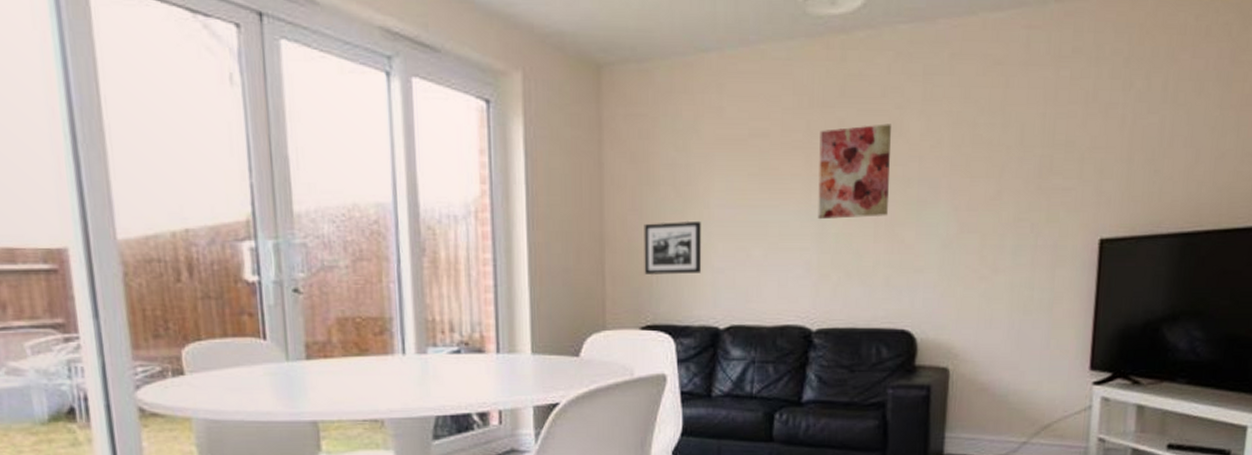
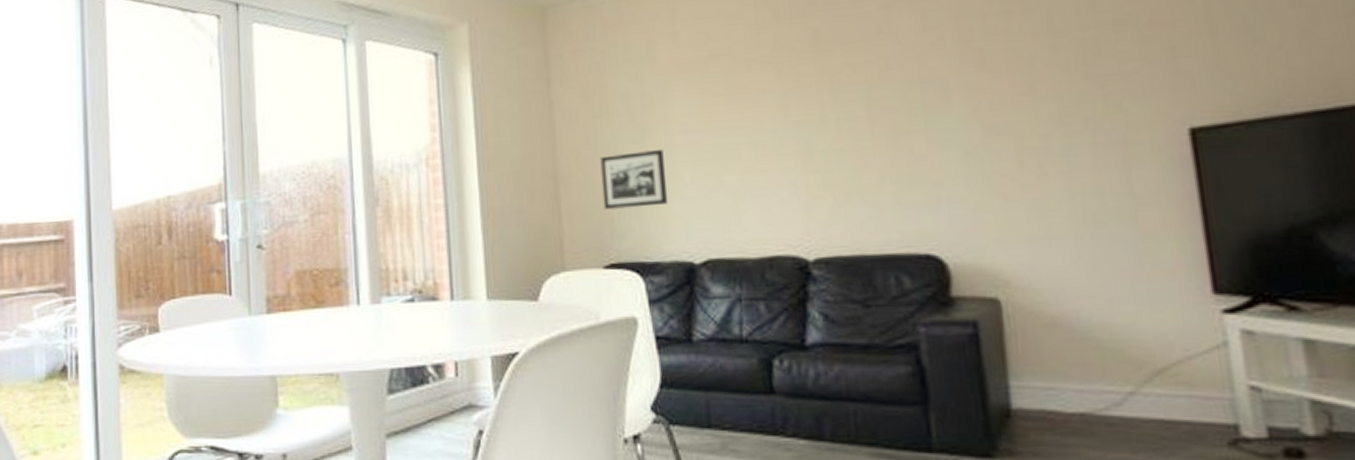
wall art: present [818,124,891,220] -> none [791,26,888,137]

